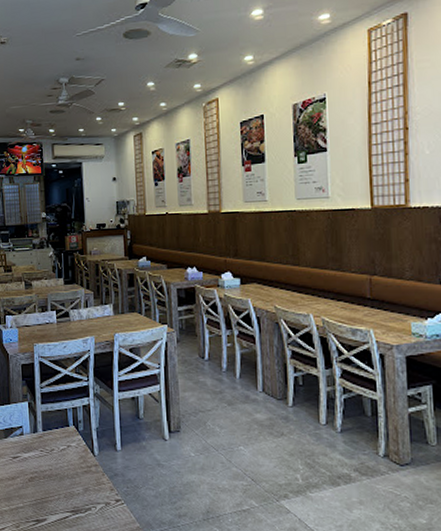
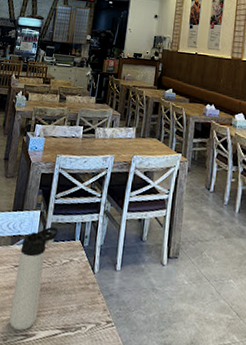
thermos bottle: none [15,416,50,518] -> present [9,226,59,331]

